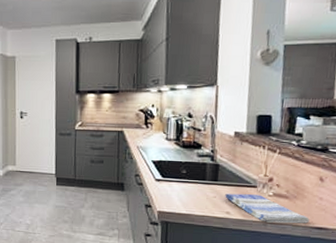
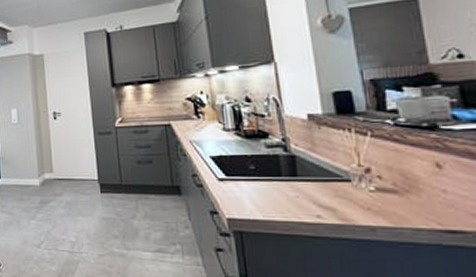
dish towel: present [225,193,310,224] -> none [310,191,435,227]

